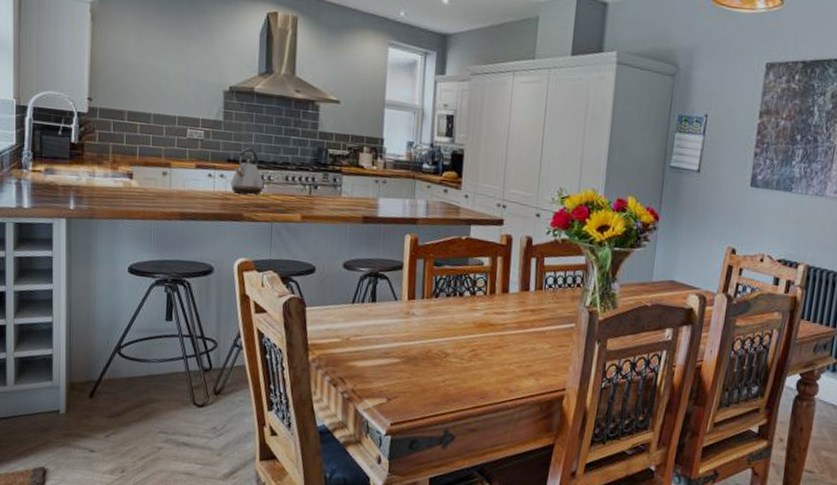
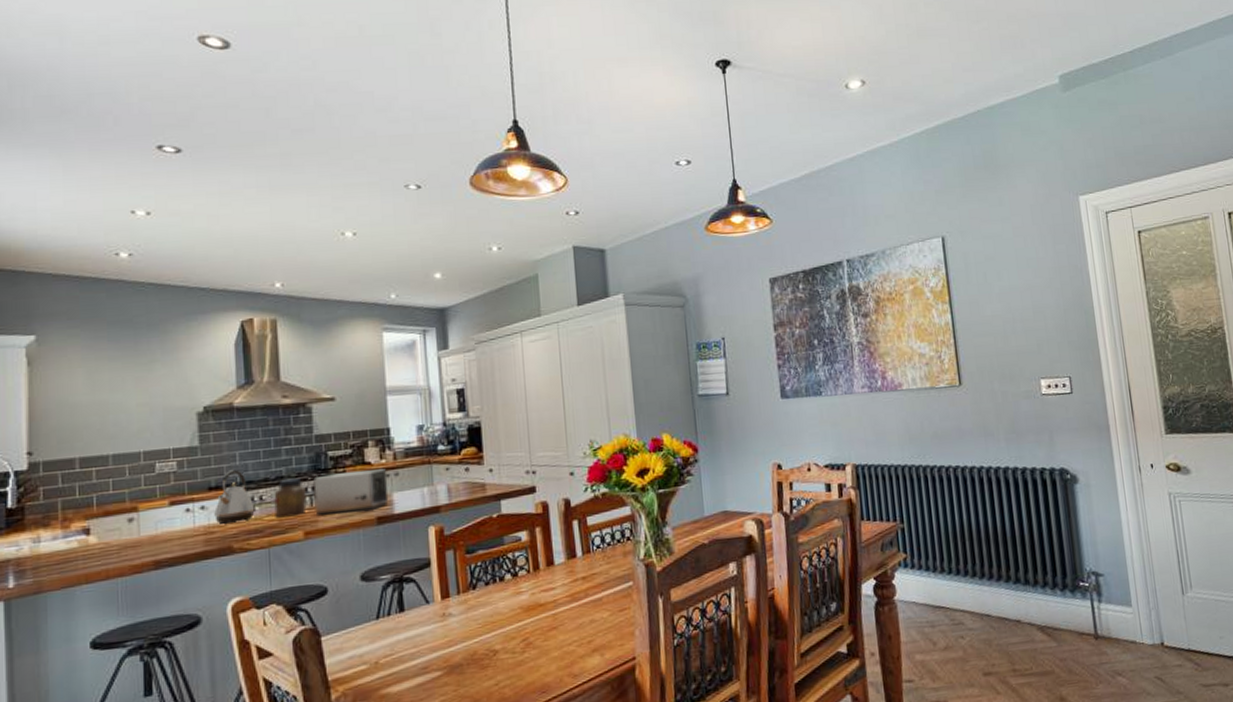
jar: none [279,165,307,201] -> present [274,478,307,518]
toaster: none [312,169,377,210] -> present [313,469,389,517]

